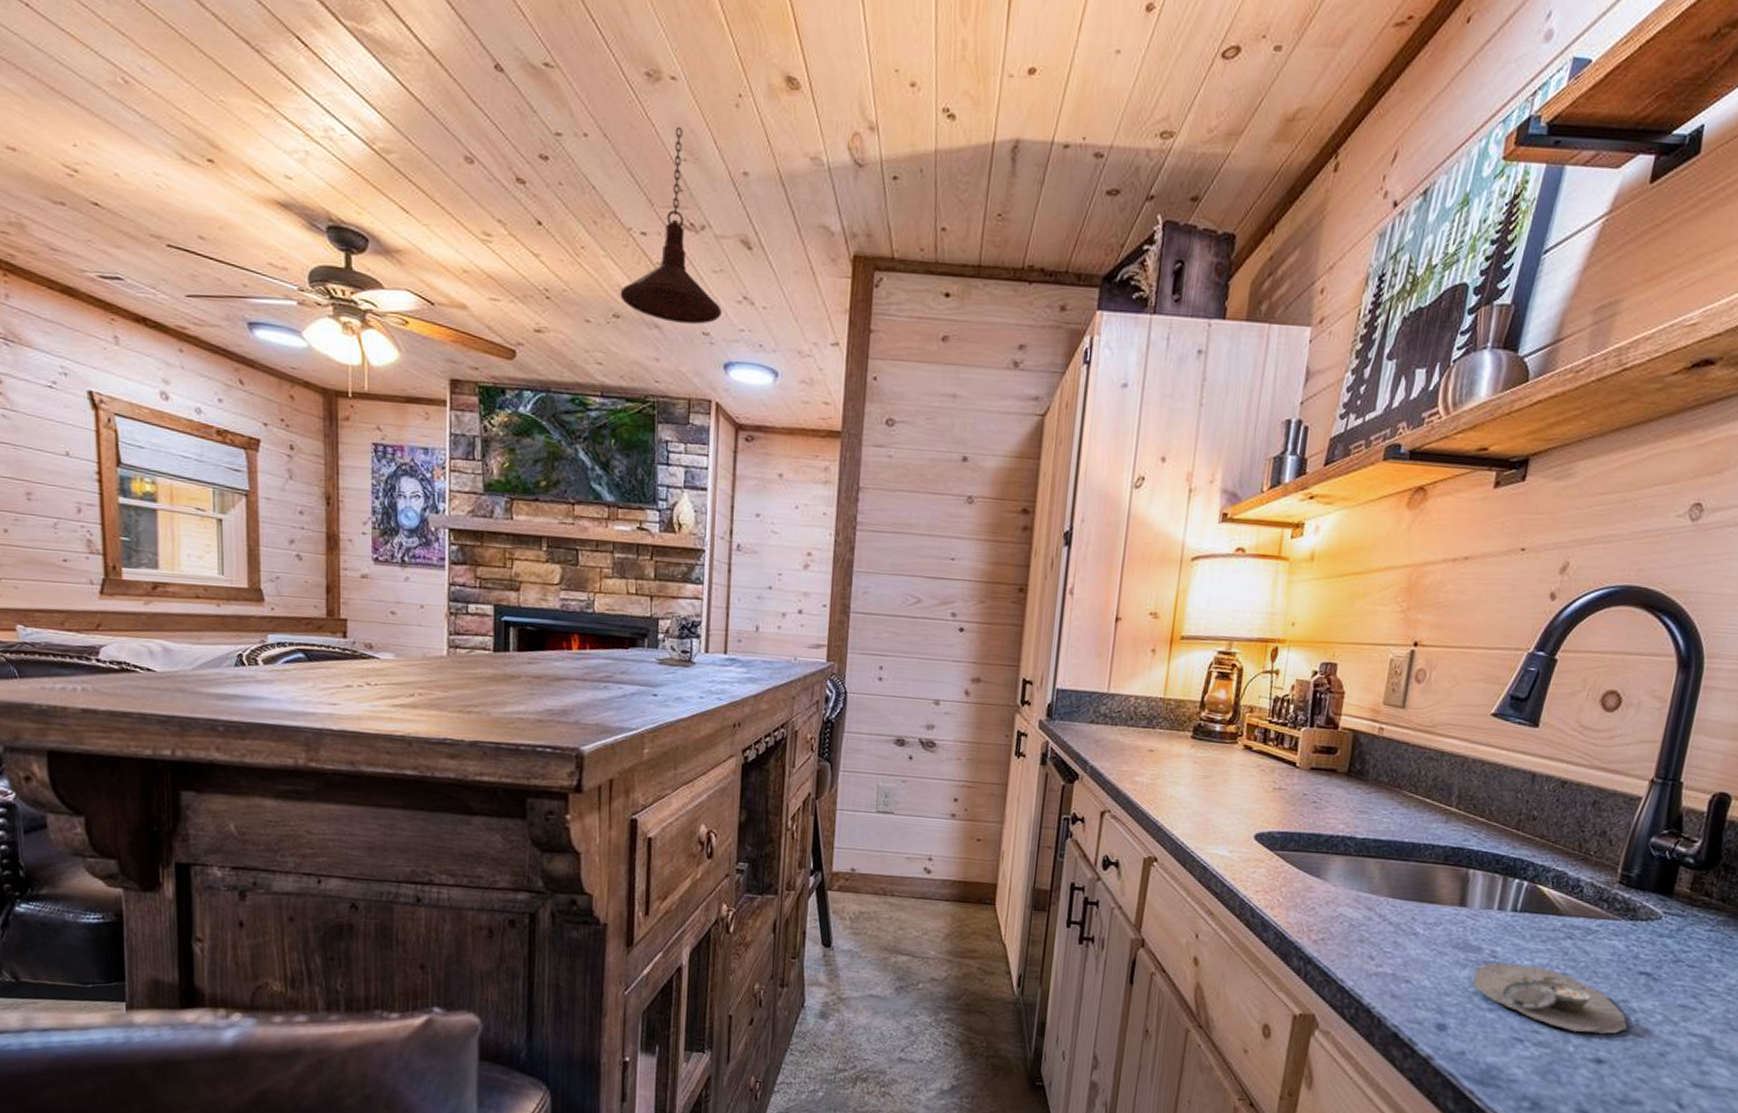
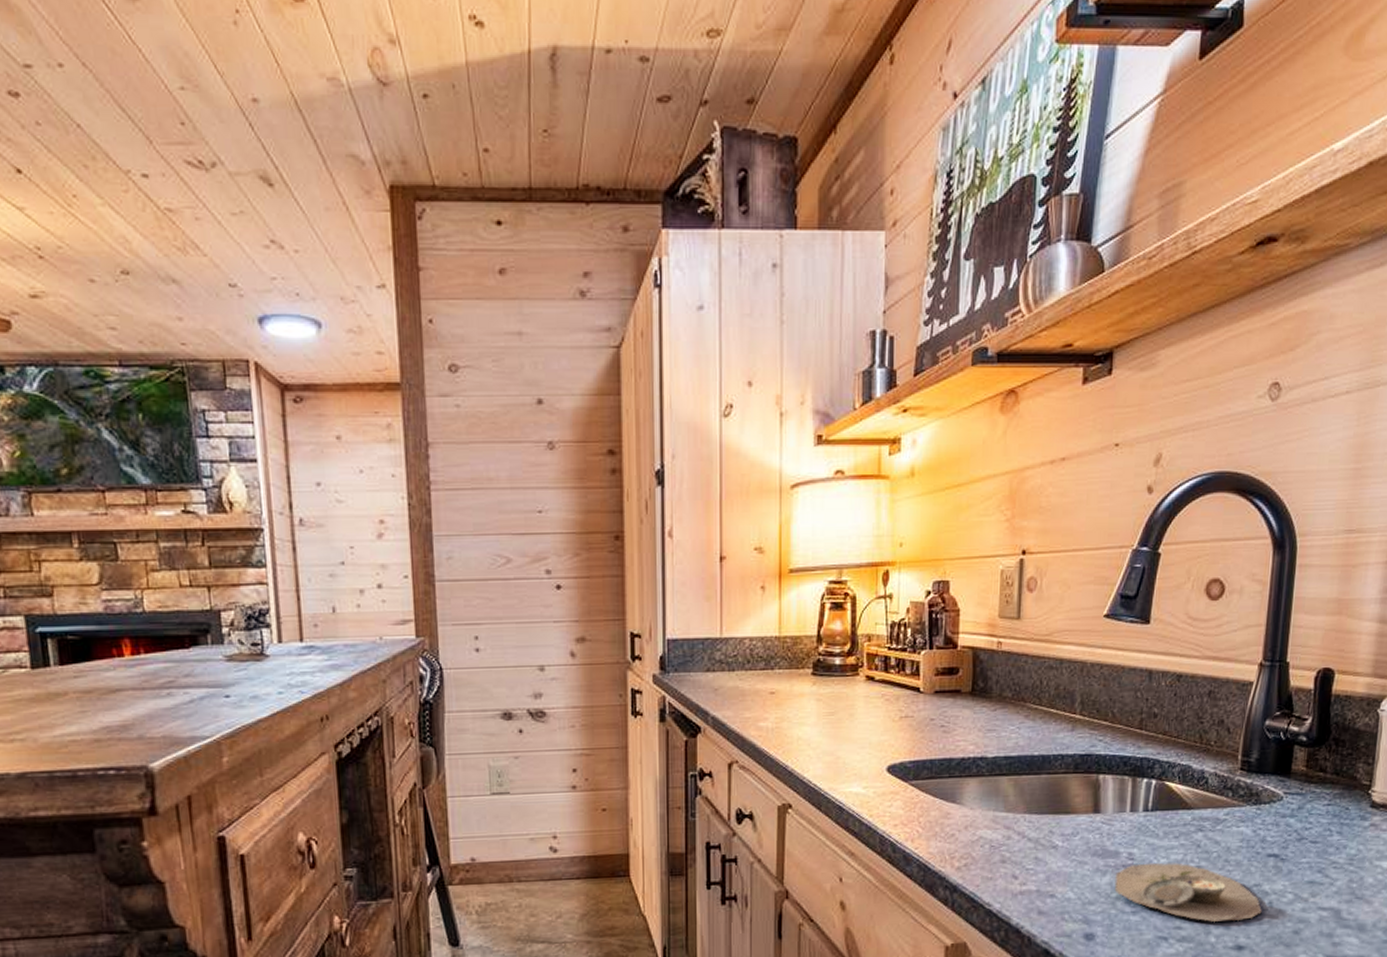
pendant light: present [620,126,722,324] -> none [126,50,248,275]

